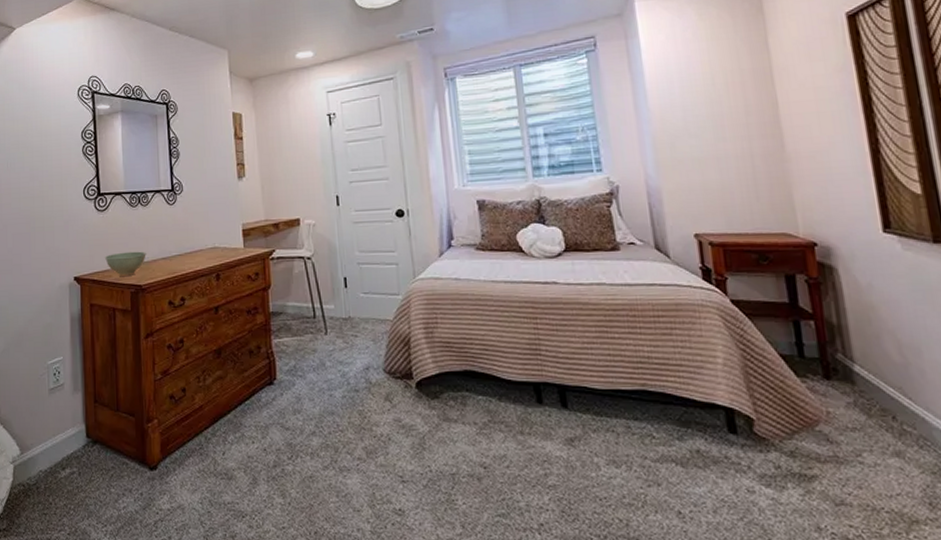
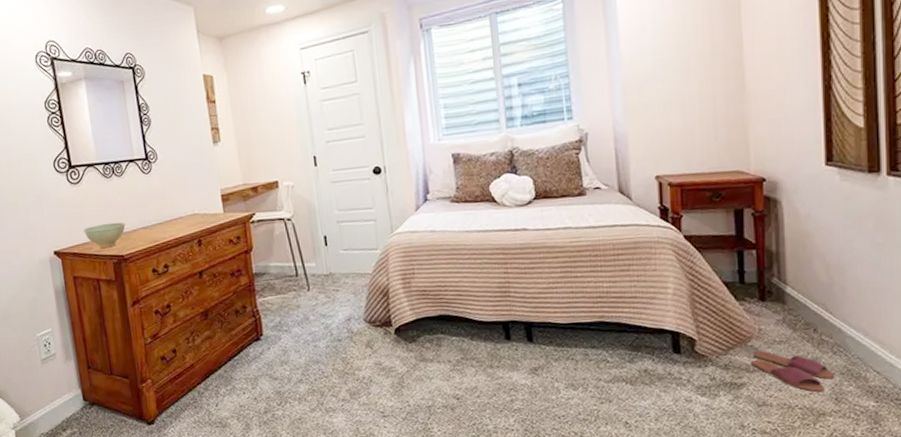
slippers: none [821,437,926,493] -> present [751,350,835,392]

